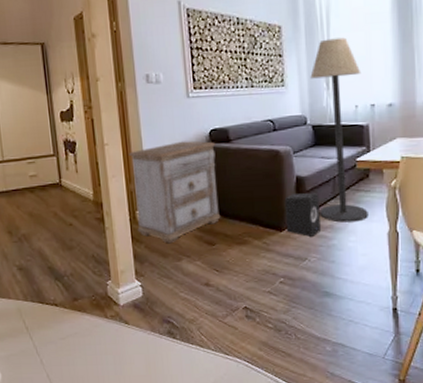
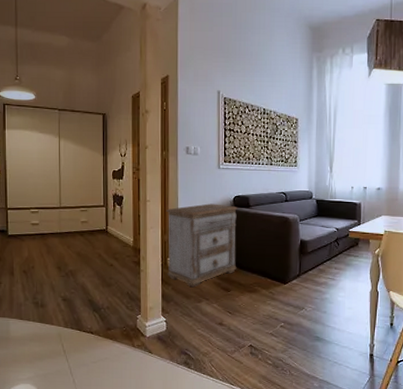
speaker: present [284,193,322,237] -> none [289,254,318,290]
floor lamp: present [310,37,368,223] -> none [317,132,358,281]

